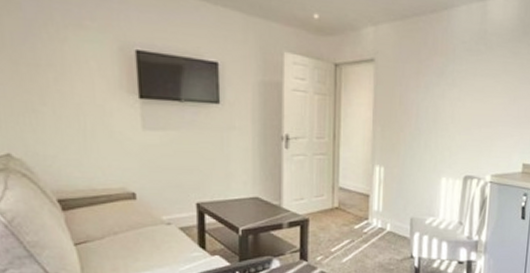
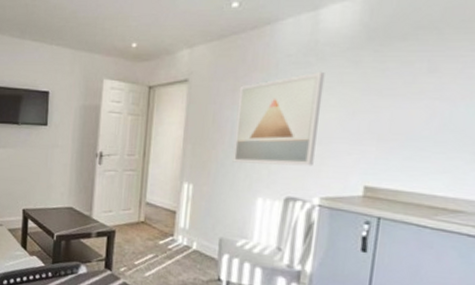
wall art: none [419,59,493,147] -> present [232,71,325,166]

